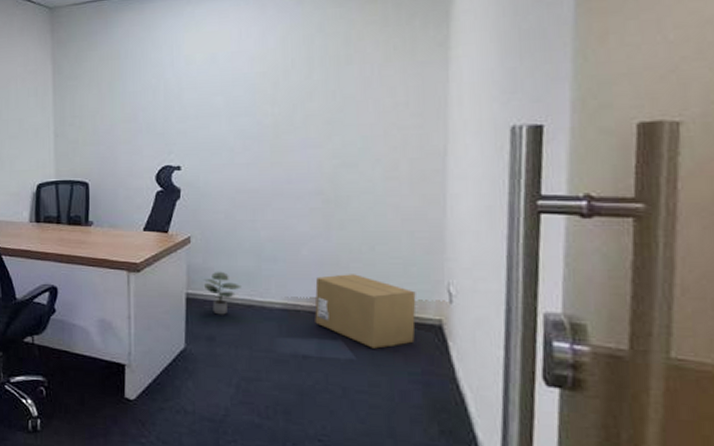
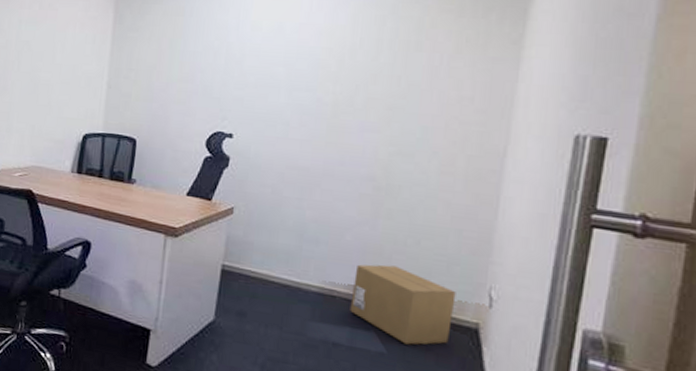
potted plant: present [203,271,241,315] -> none [240,246,280,292]

